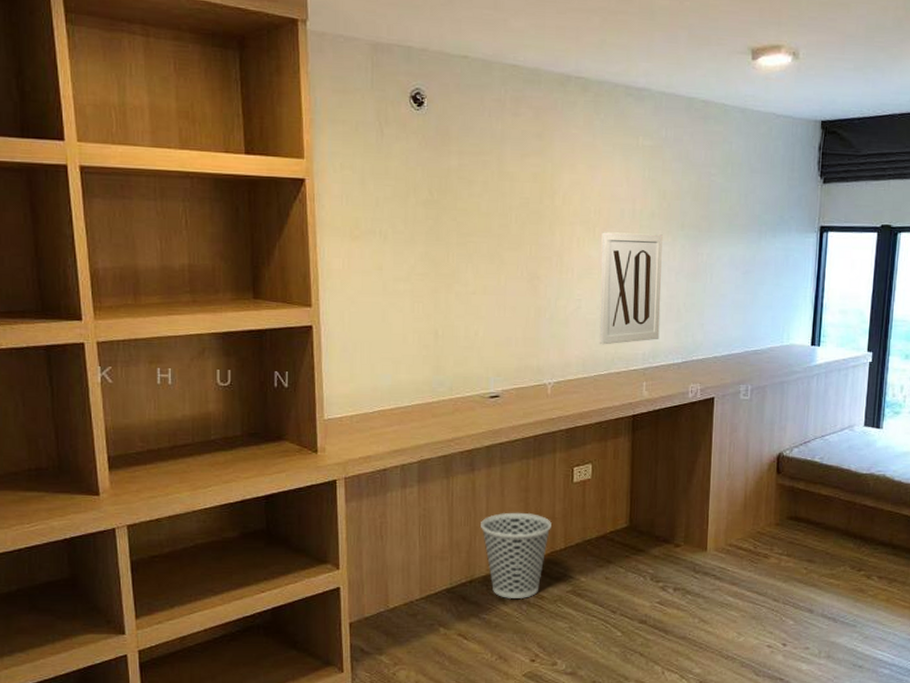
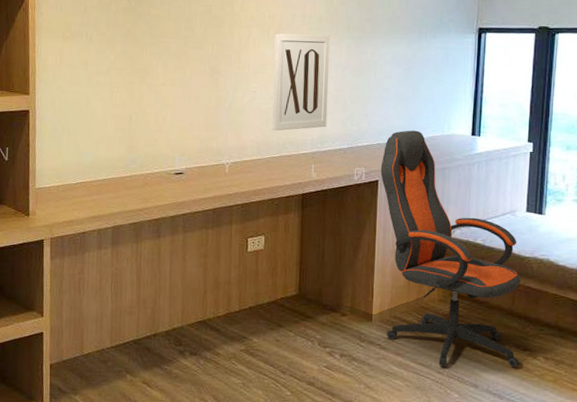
wastebasket: present [481,512,551,598] -> none [164,275,227,354]
office chair: none [716,341,857,593] -> present [380,130,521,367]

